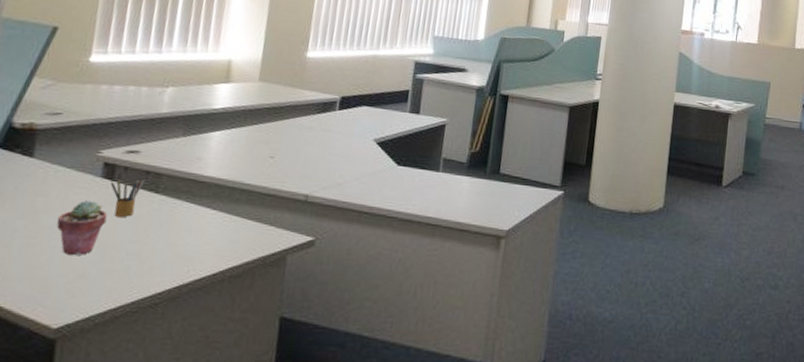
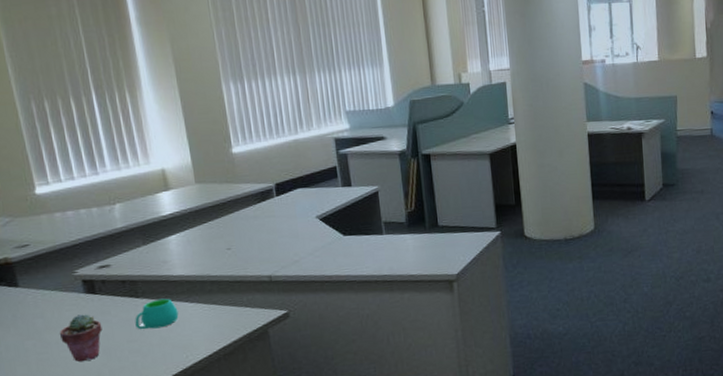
pencil box: present [110,178,146,217] -> none [93,287,124,323]
mug: none [143,198,196,232] -> present [135,298,179,330]

